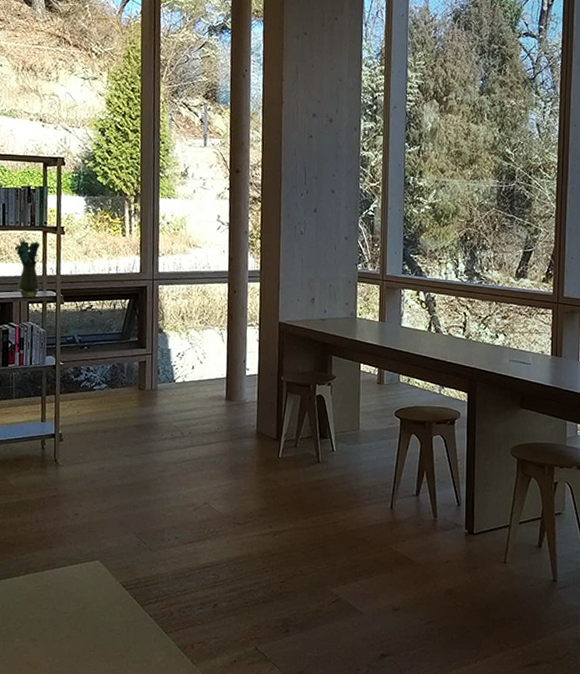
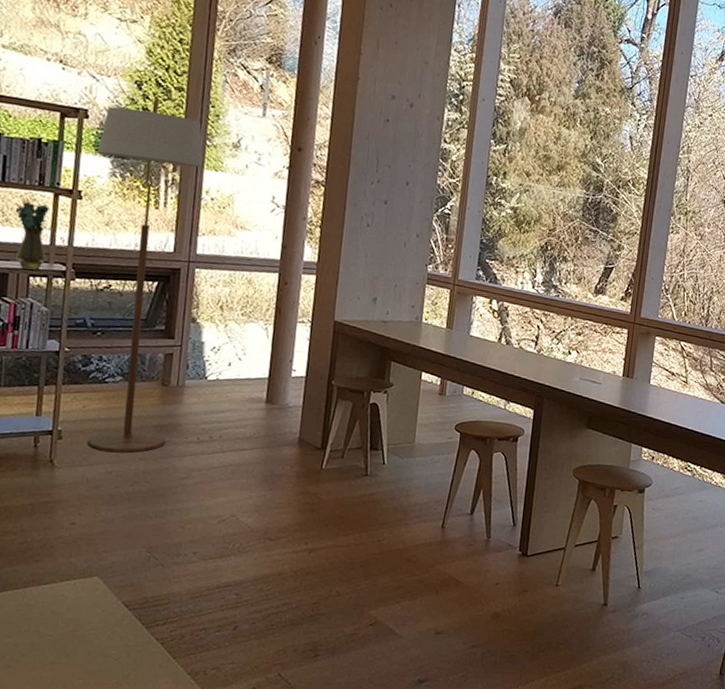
floor lamp: none [74,140,158,451] -> present [87,96,203,453]

